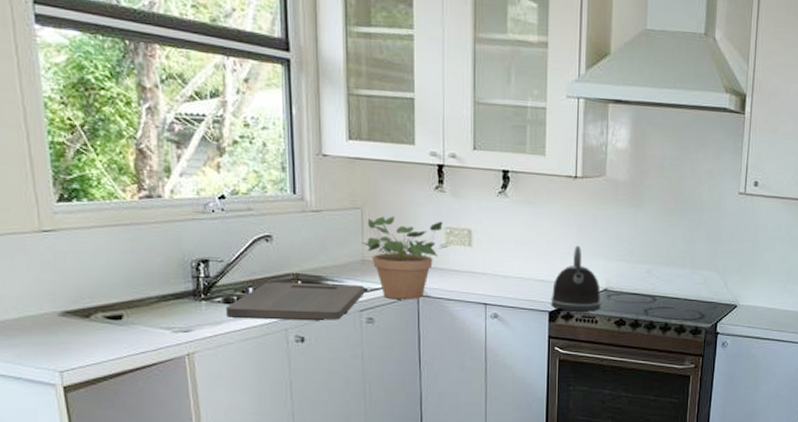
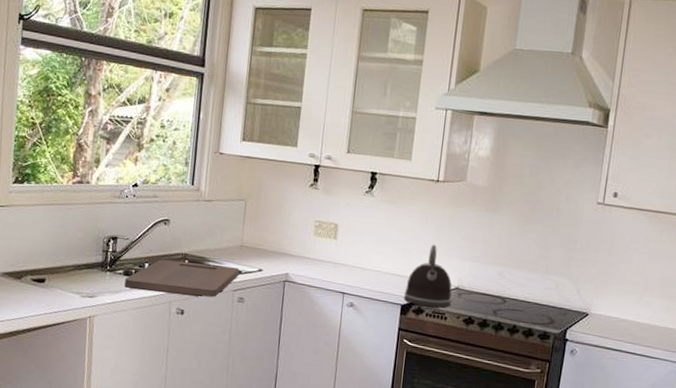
potted plant: present [361,215,452,300] -> none [242,208,320,285]

